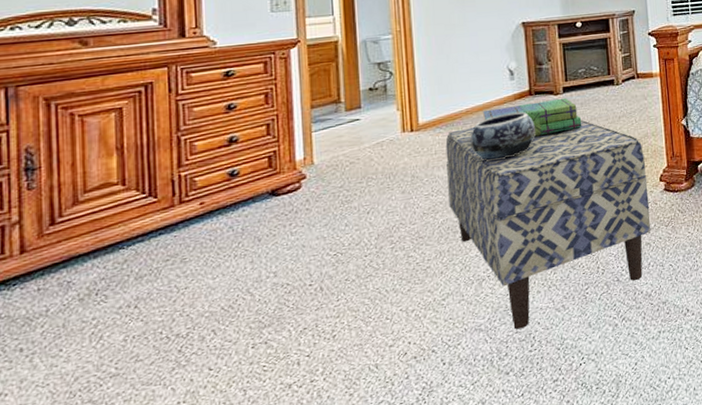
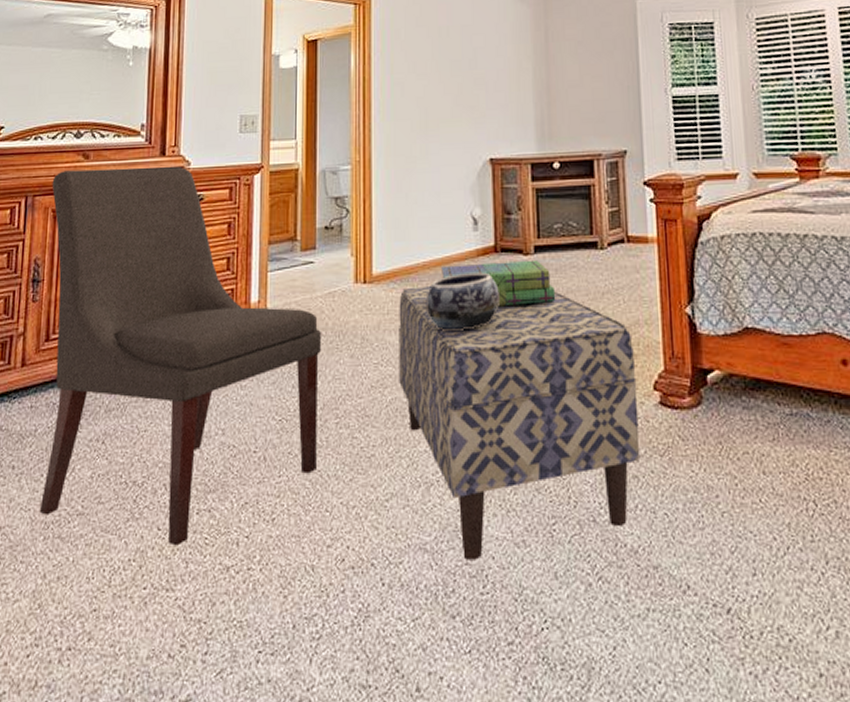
chair: none [40,46,375,386] -> present [39,167,321,546]

